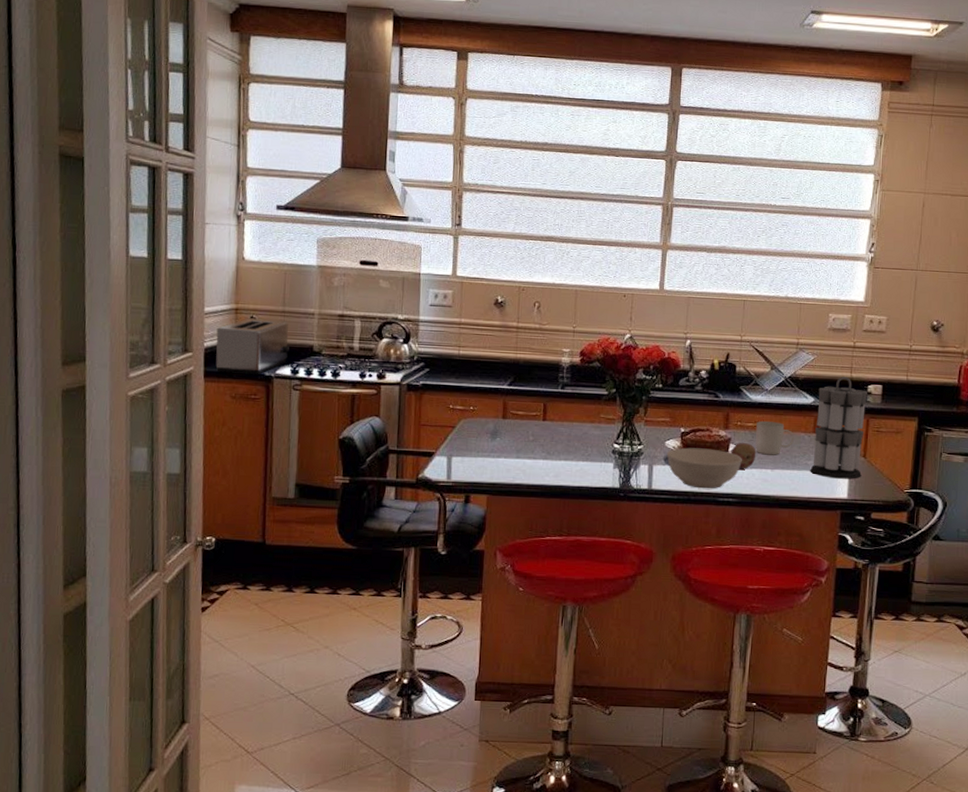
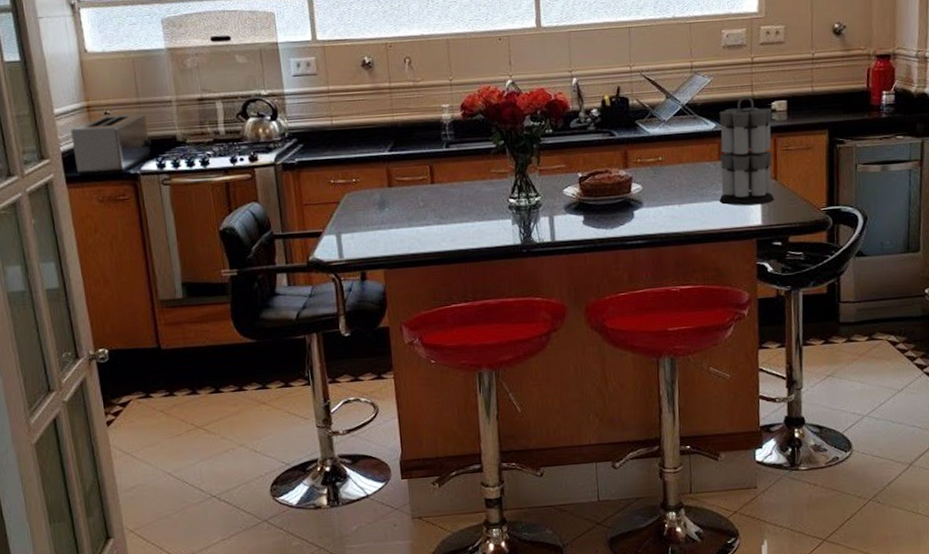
bowl: present [666,447,742,488] -> none [566,191,647,234]
fruit: present [730,443,757,469] -> none [633,180,661,209]
mug: present [755,420,794,455] -> none [656,153,699,190]

